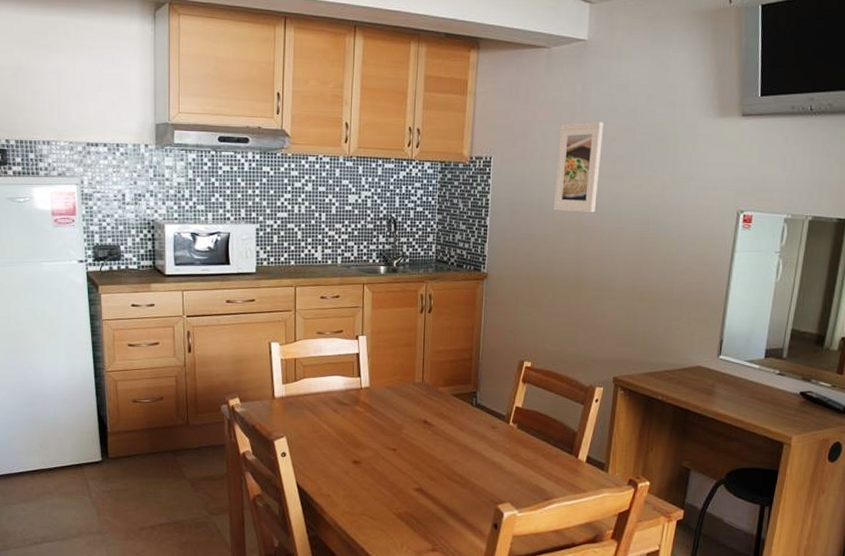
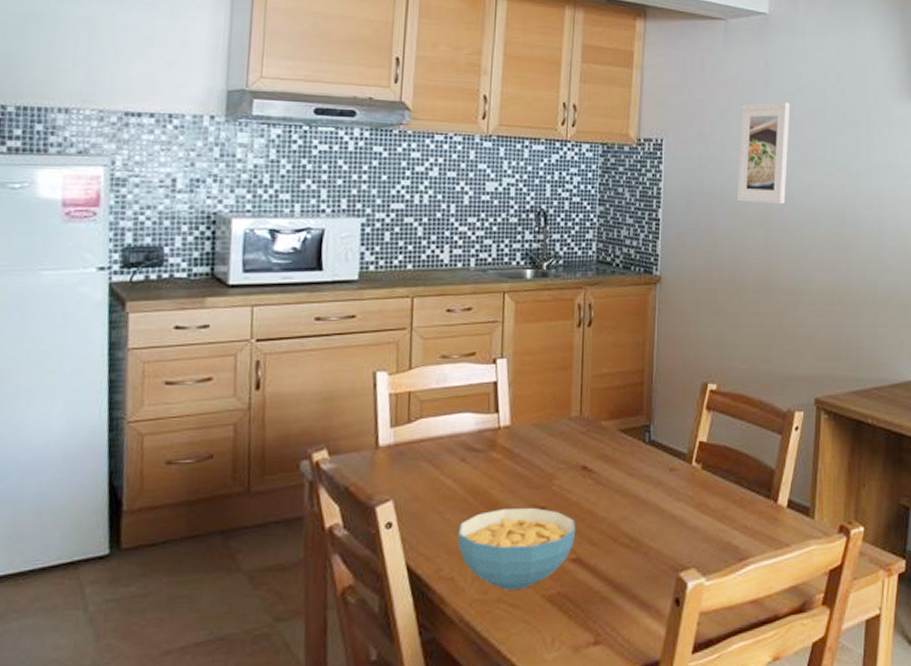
cereal bowl: none [332,448,419,507] -> present [457,507,576,590]

